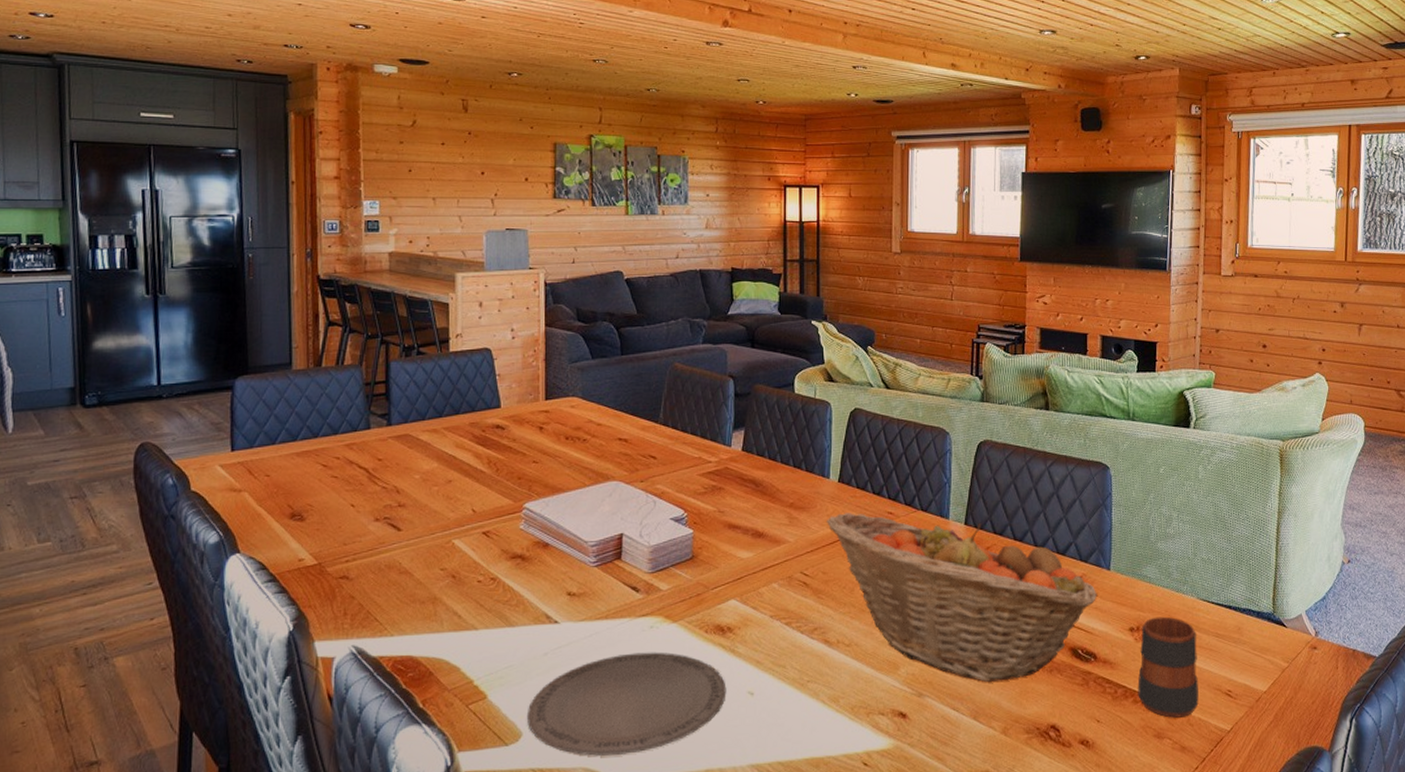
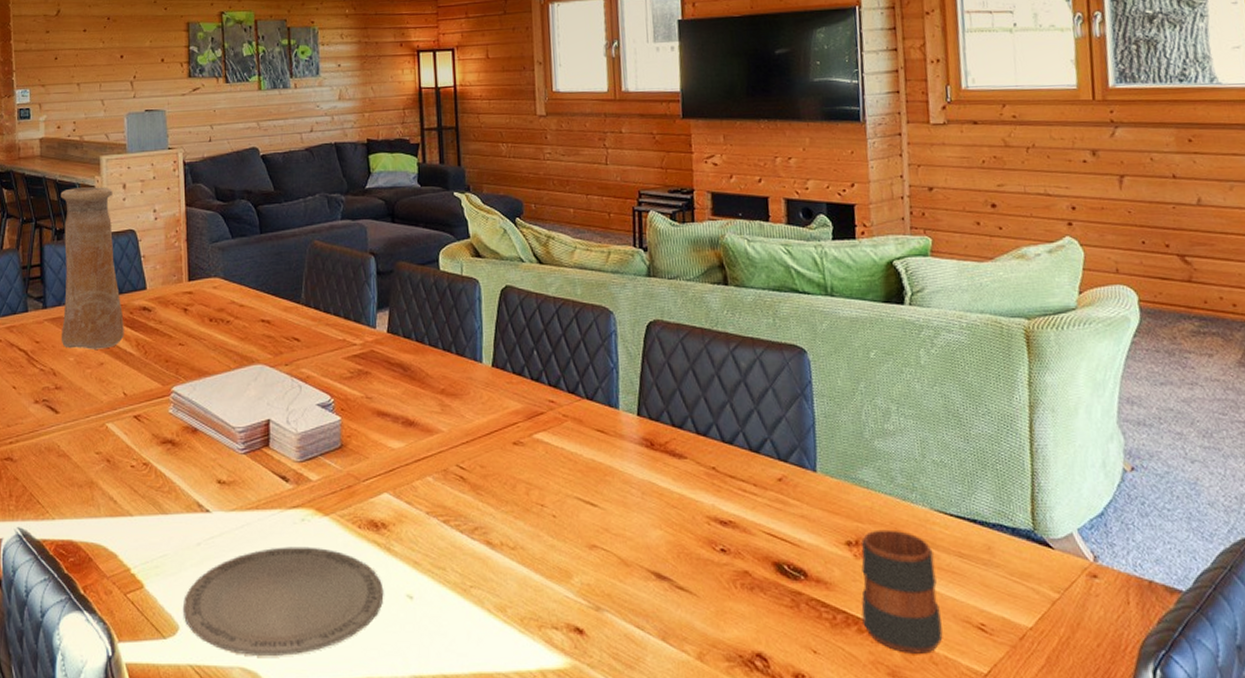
vase: none [406,304,475,467] -> present [61,187,124,350]
fruit basket: present [827,513,1098,682] -> none [482,401,803,598]

